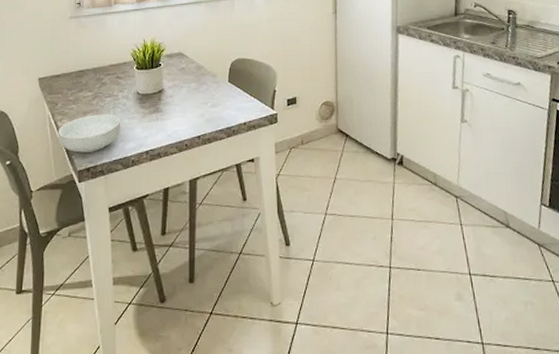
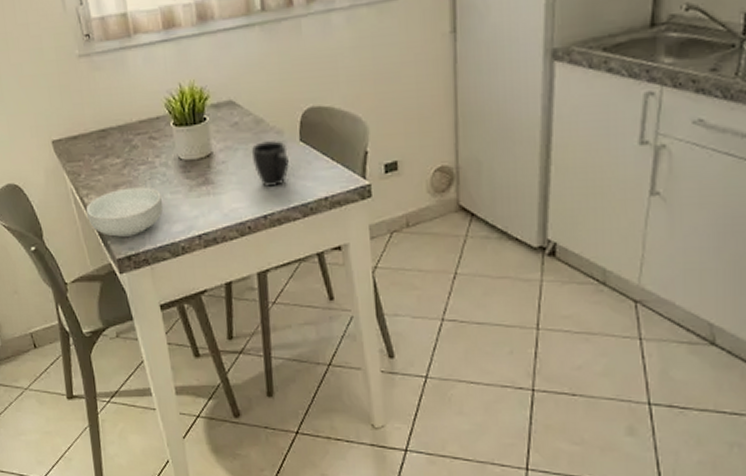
mug: none [192,80,219,116] -> present [251,139,289,188]

